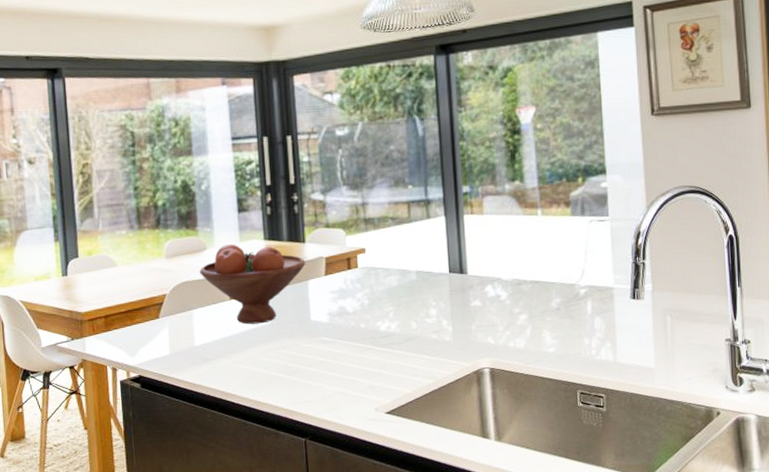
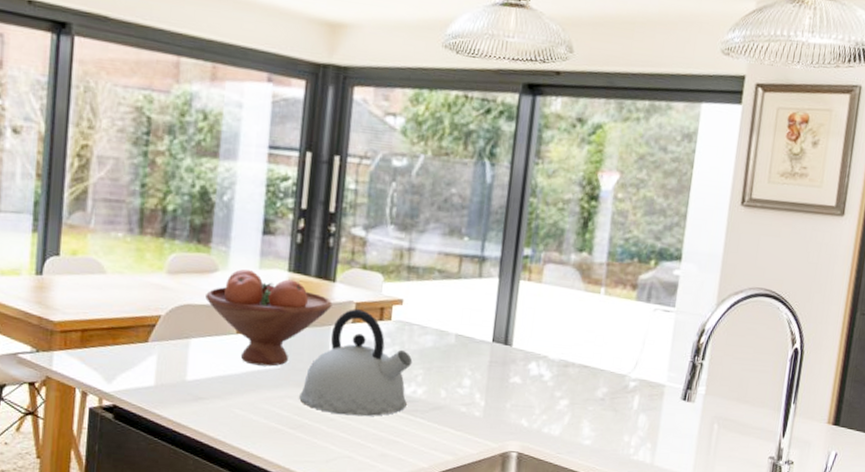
kettle: none [291,263,384,357] -> present [299,309,413,417]

